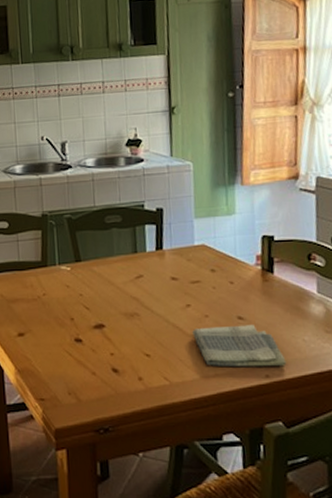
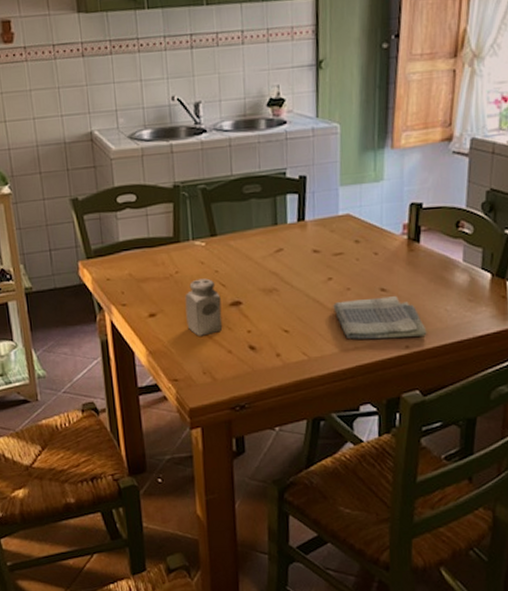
salt shaker: none [51,301,87,357] -> present [185,278,223,336]

